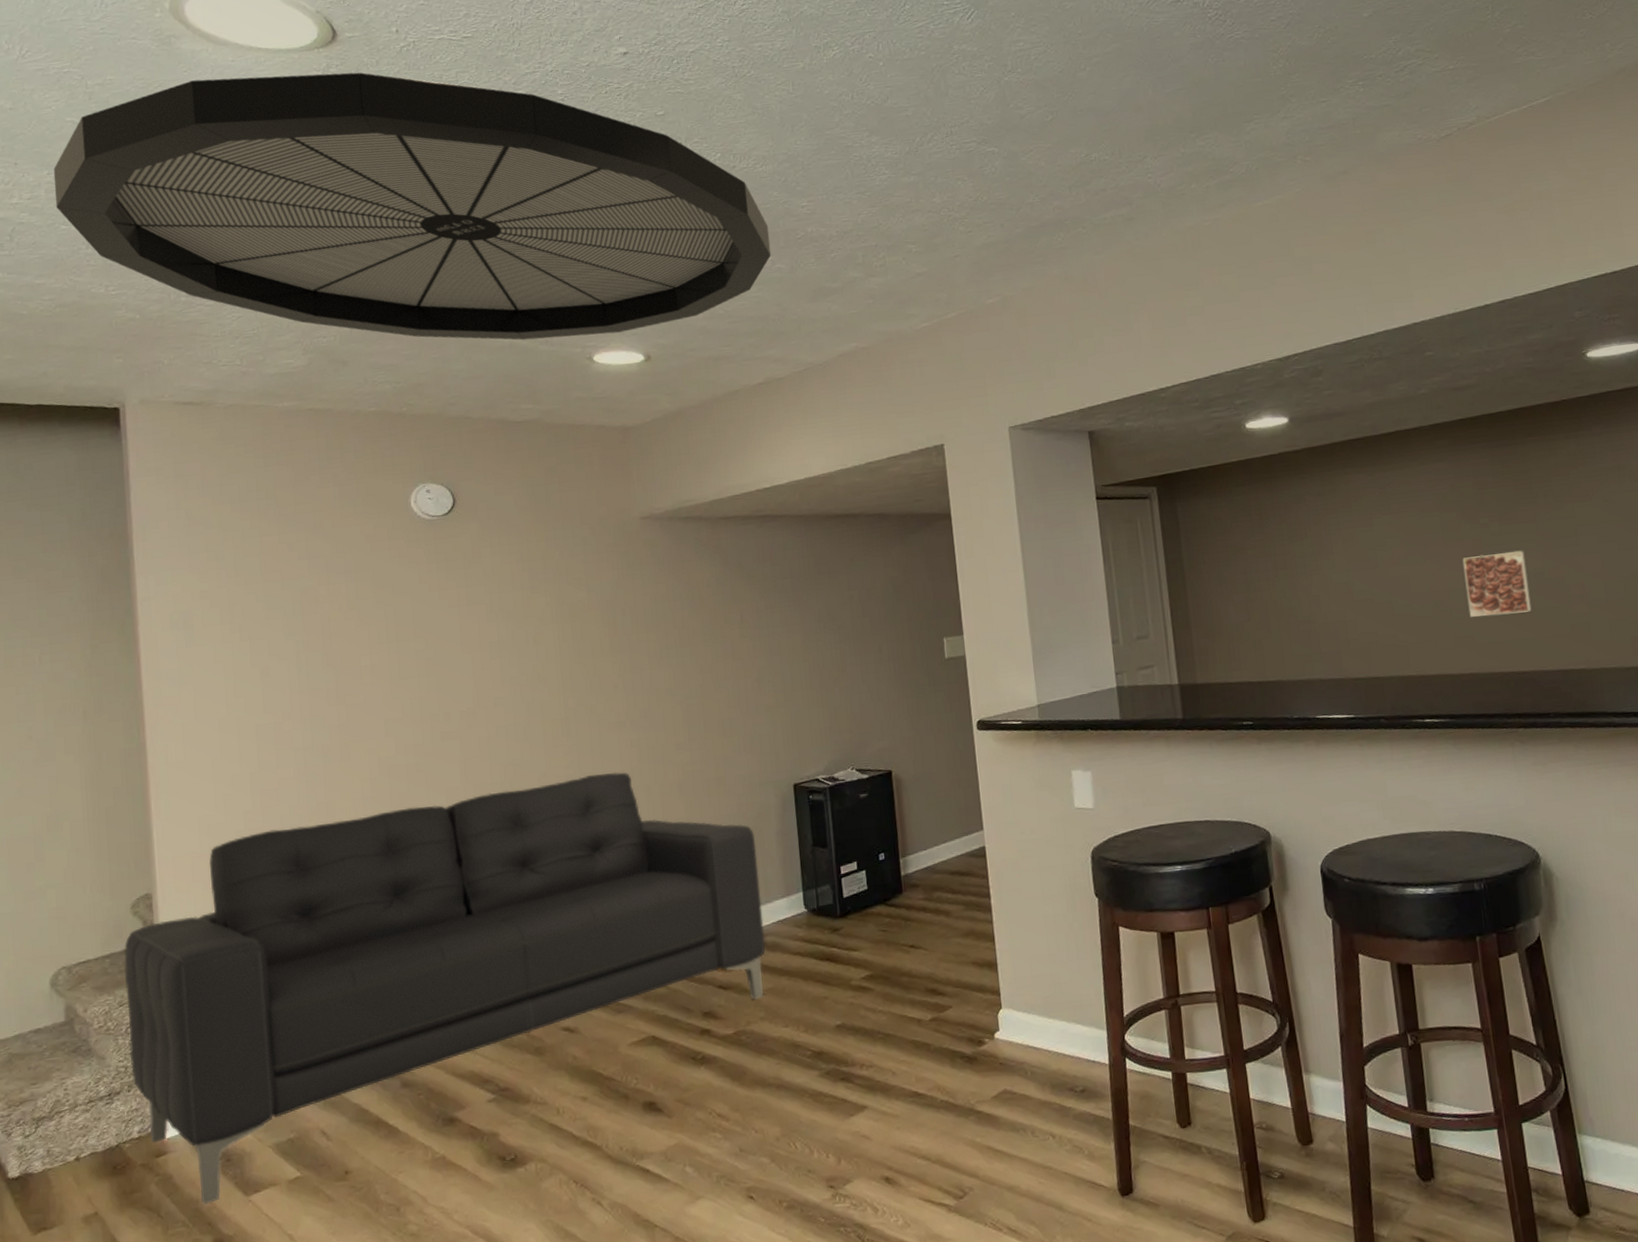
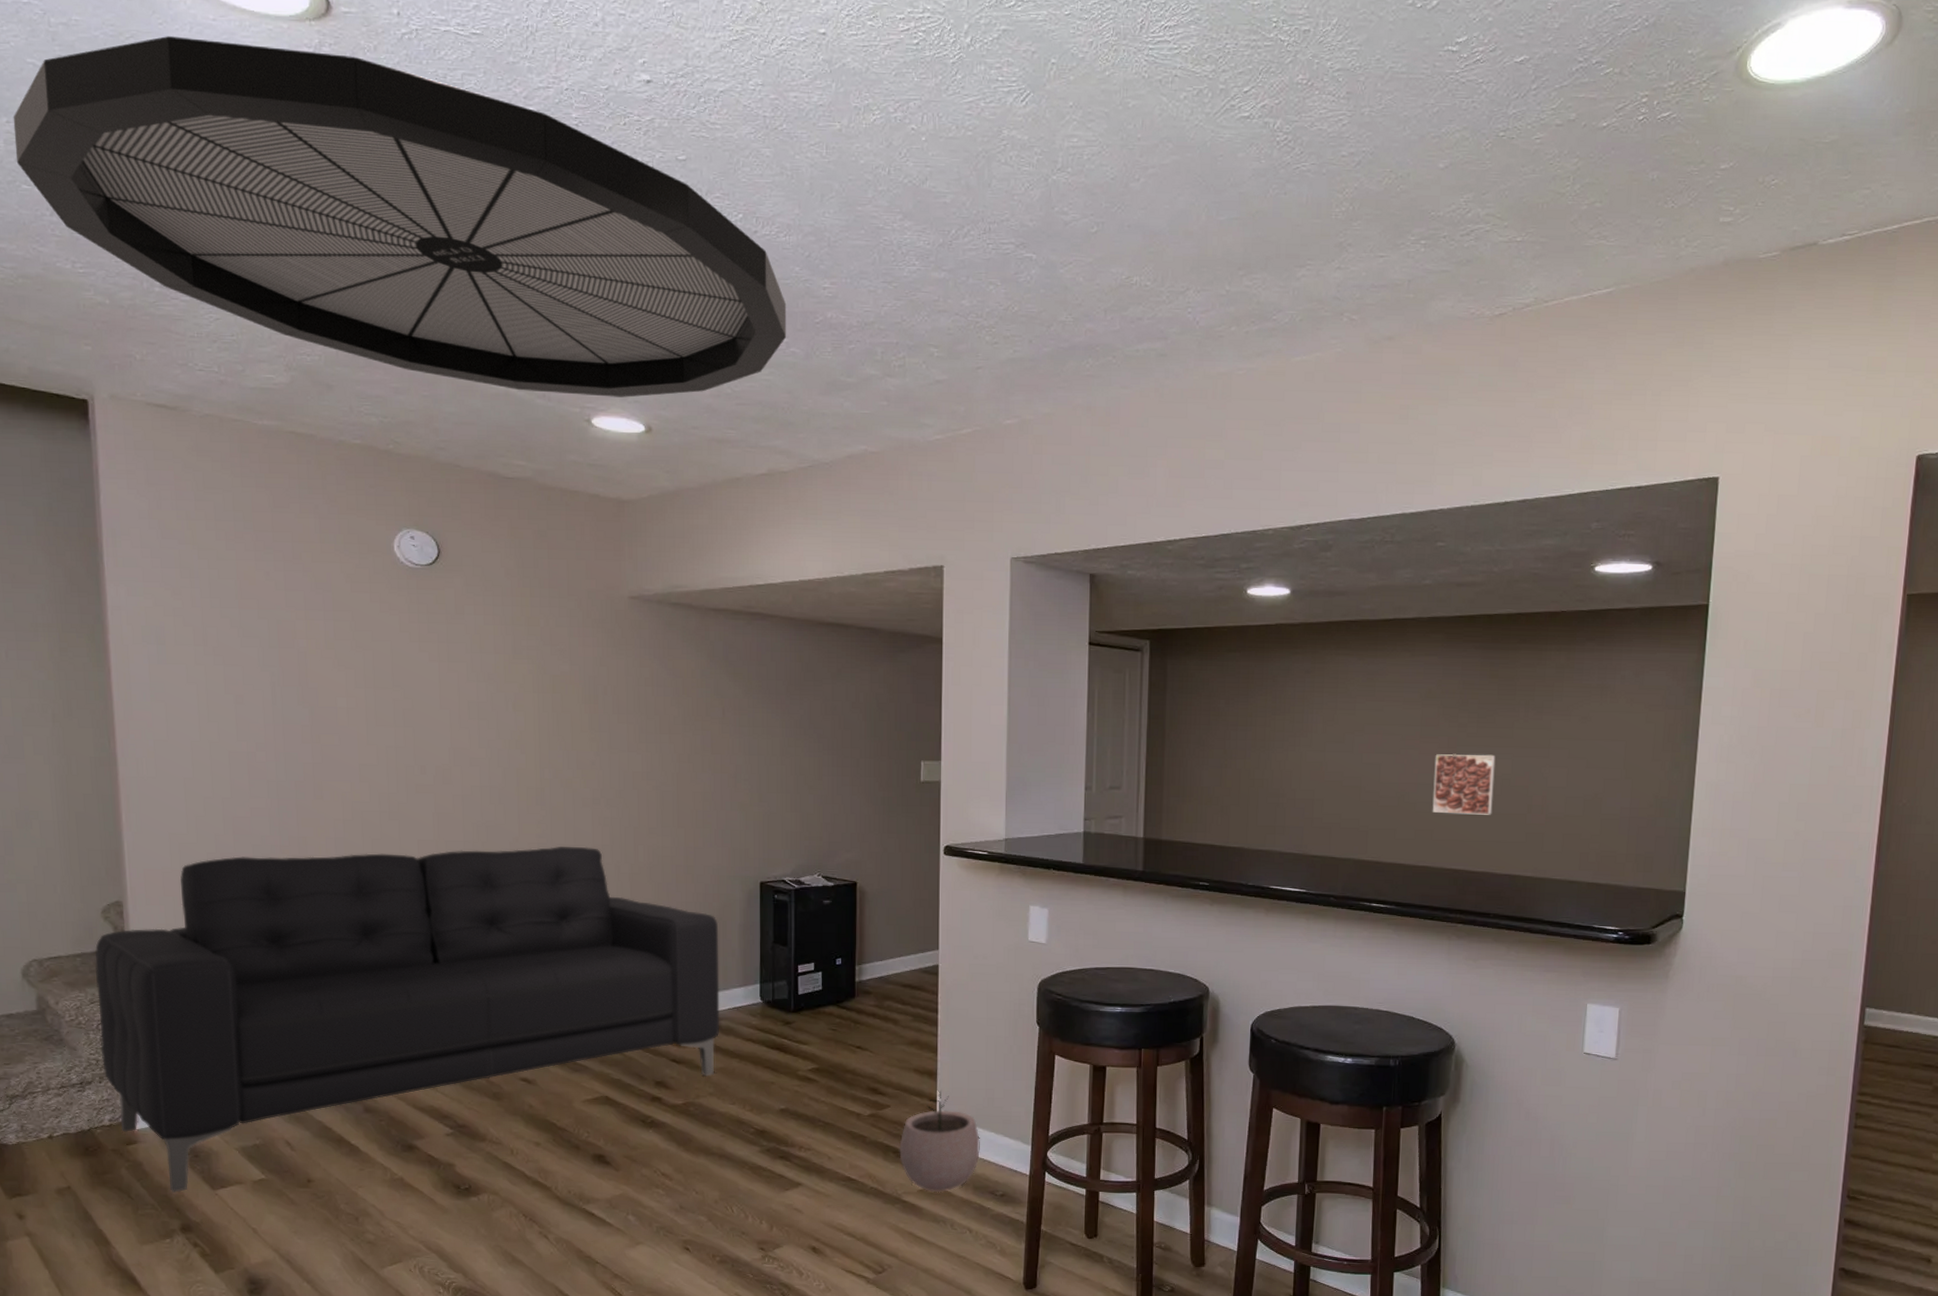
plant pot: none [966,982,1053,1097] -> present [899,1091,980,1193]

